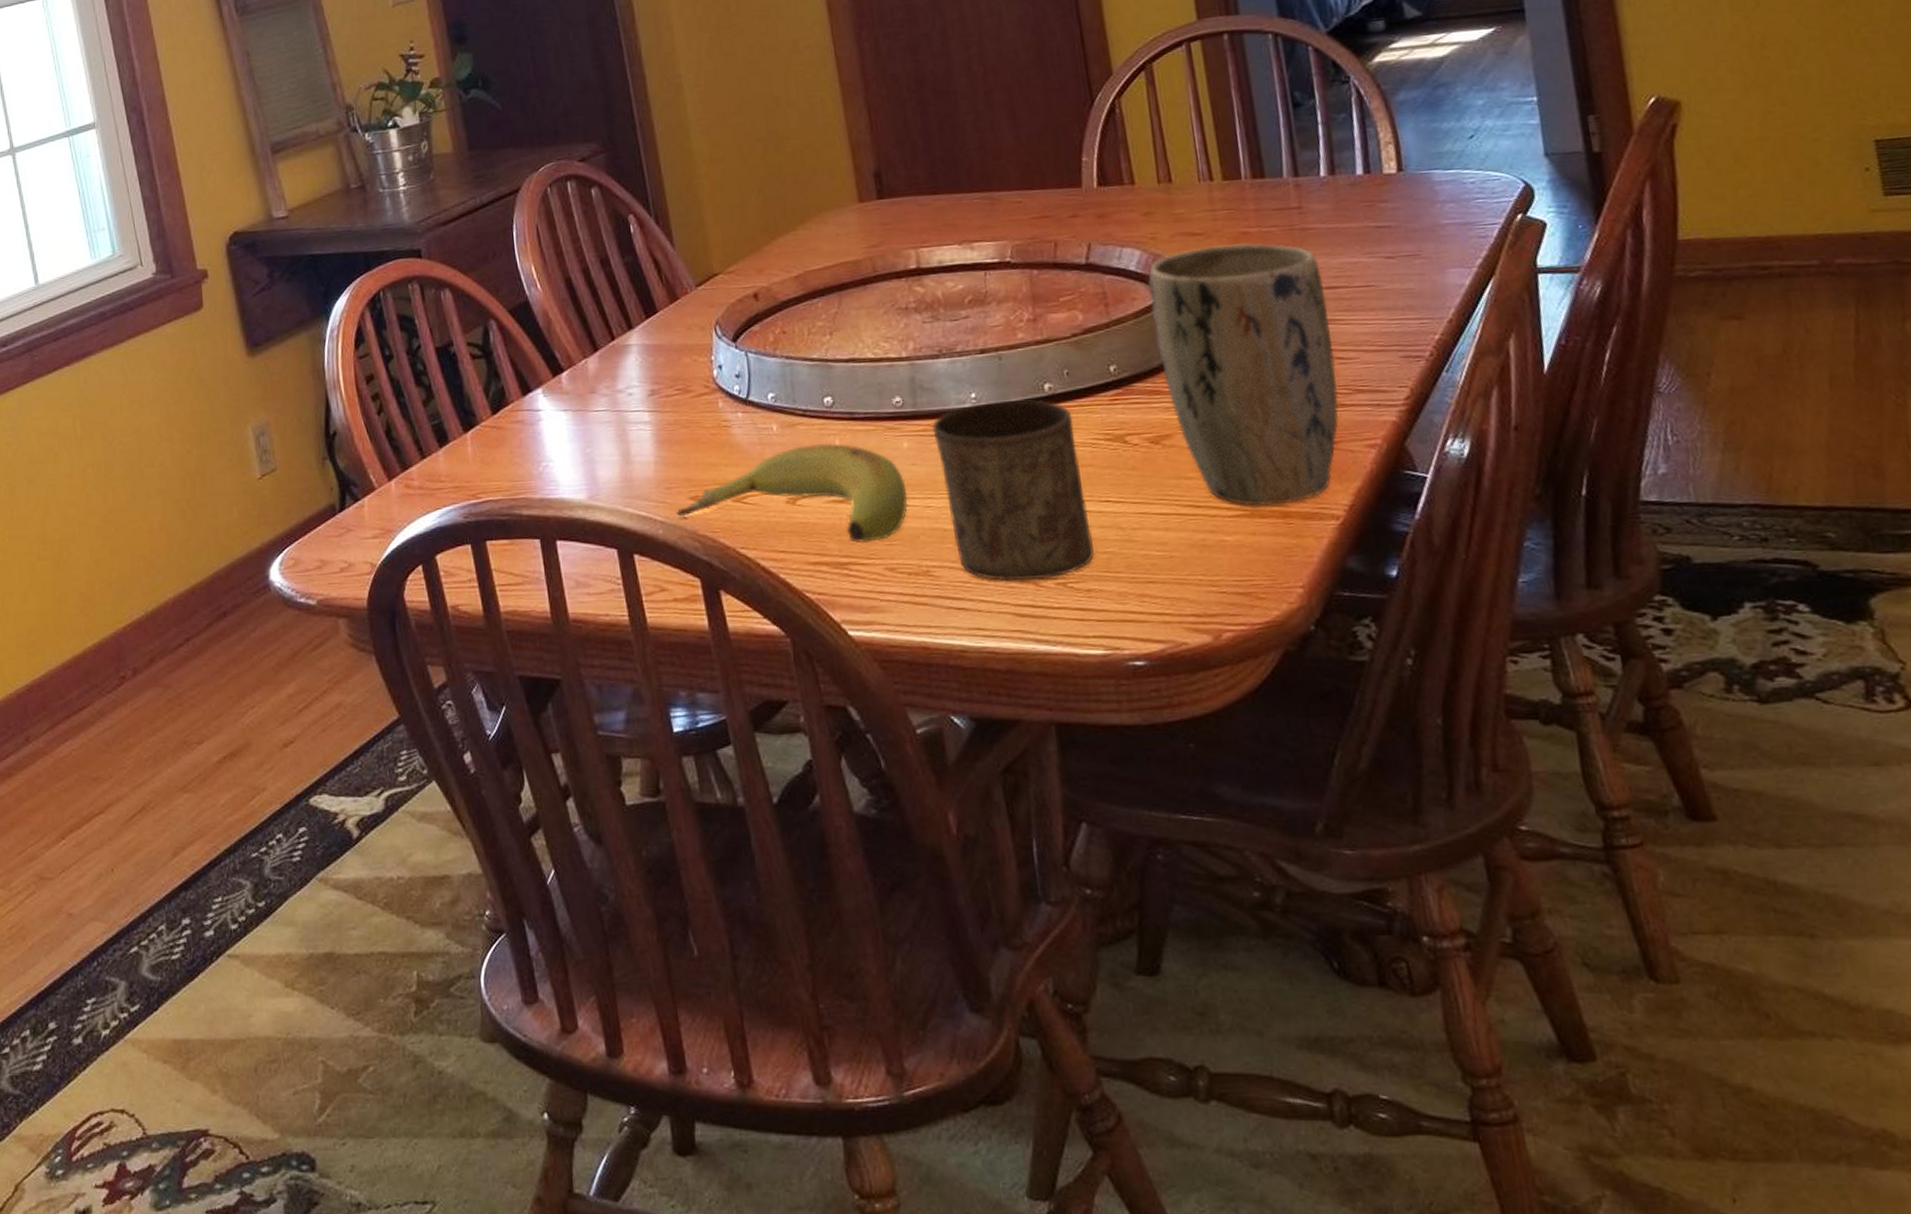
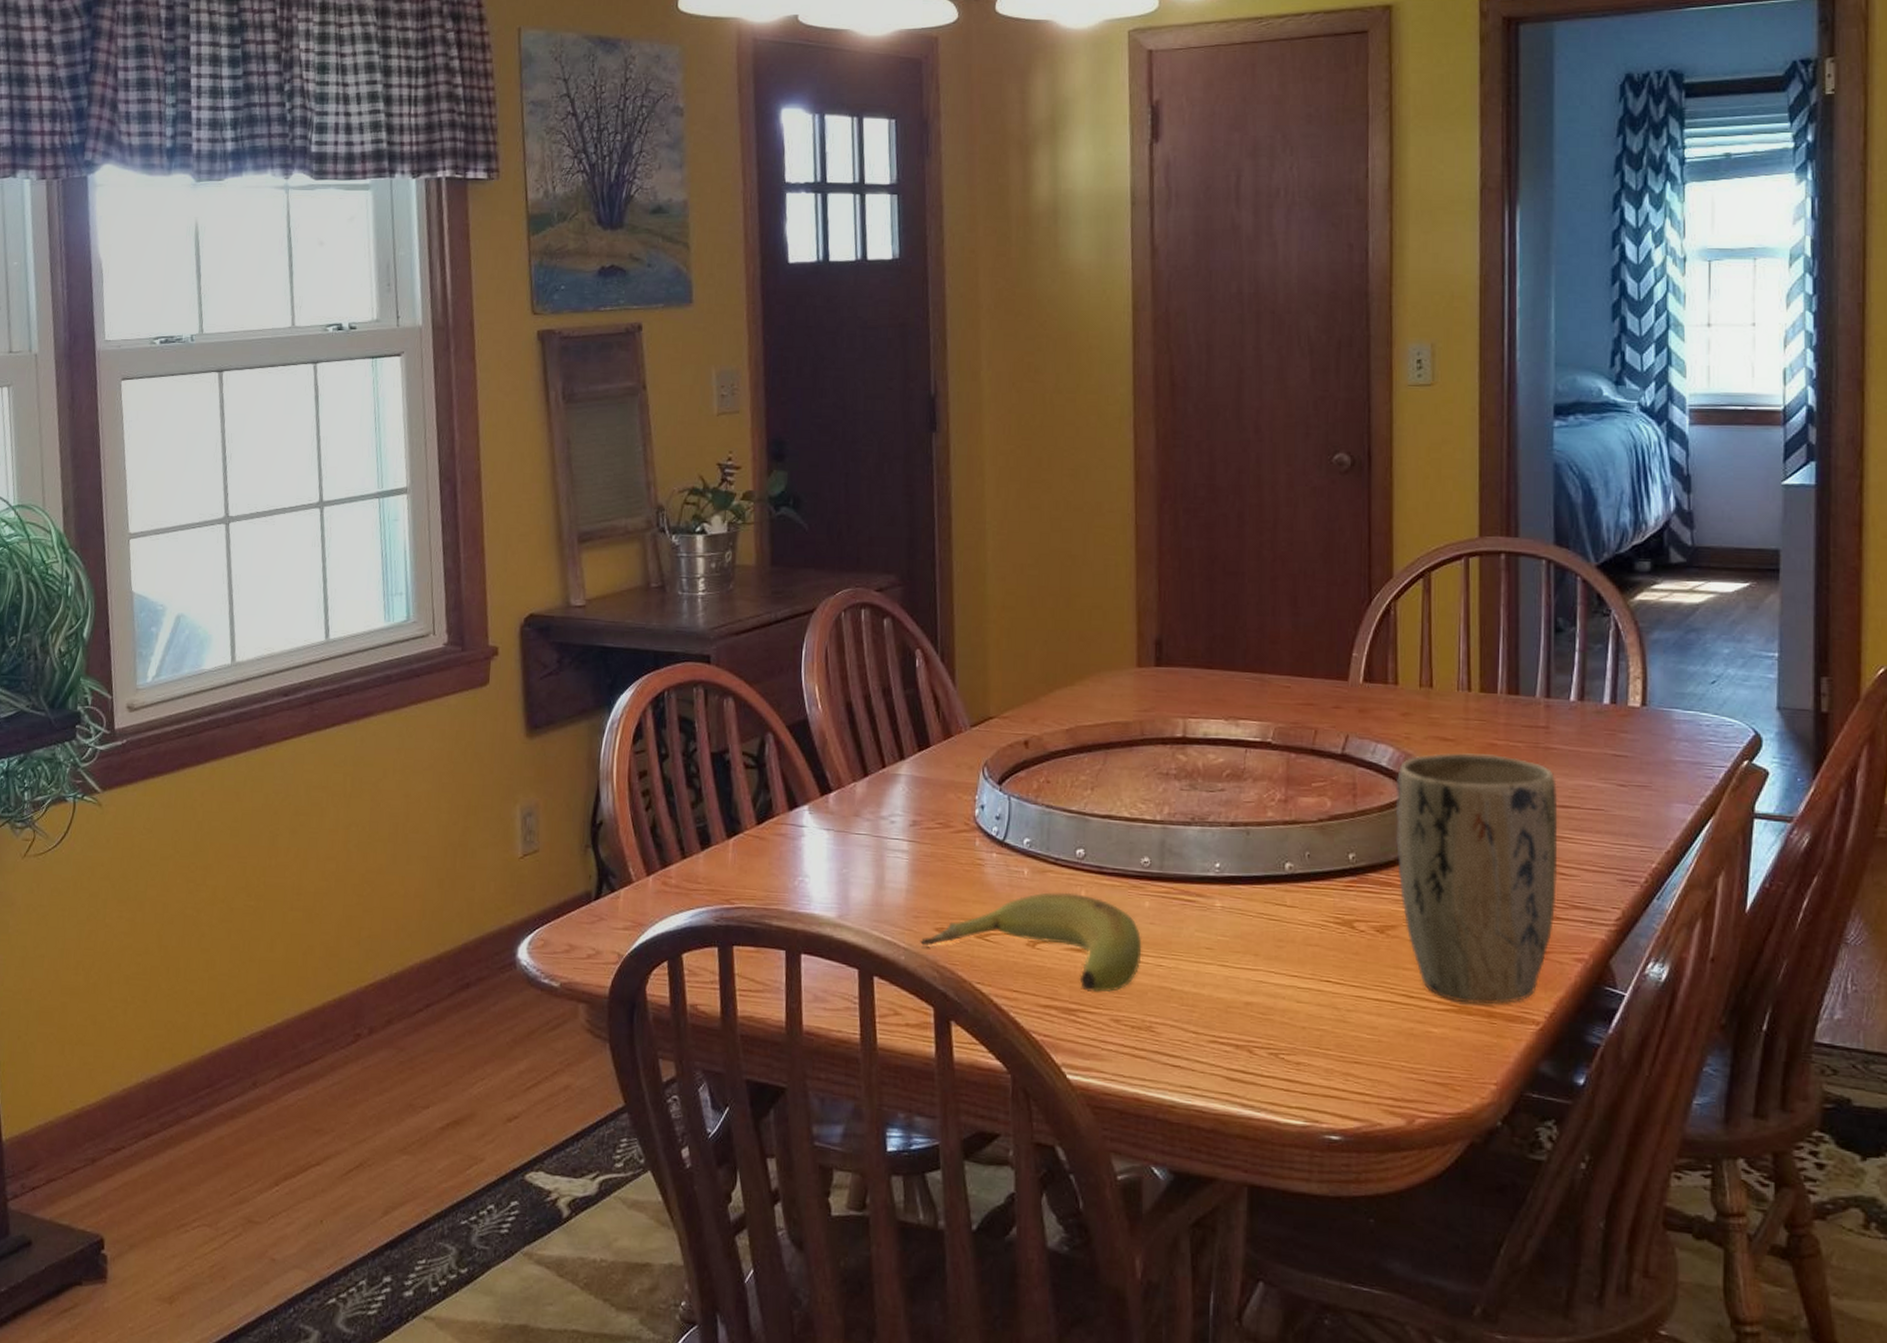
cup: present [932,399,1096,581] -> none [1174,873,1310,1049]

